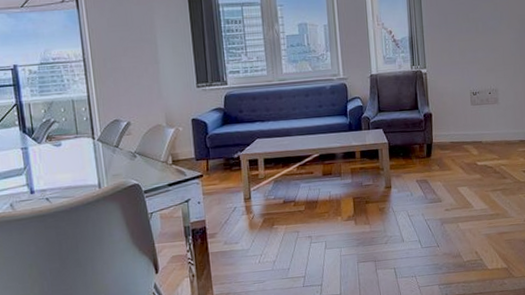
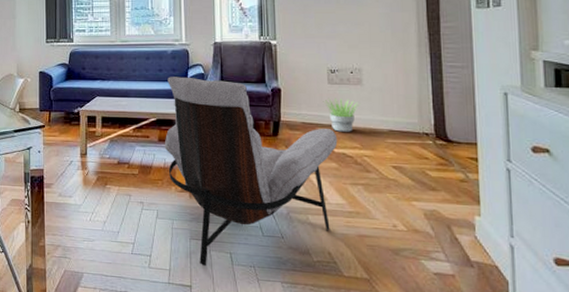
lounge chair: none [328,110,480,285] -> present [164,77,338,267]
potted plant: none [467,117,497,147] -> present [323,97,360,132]

